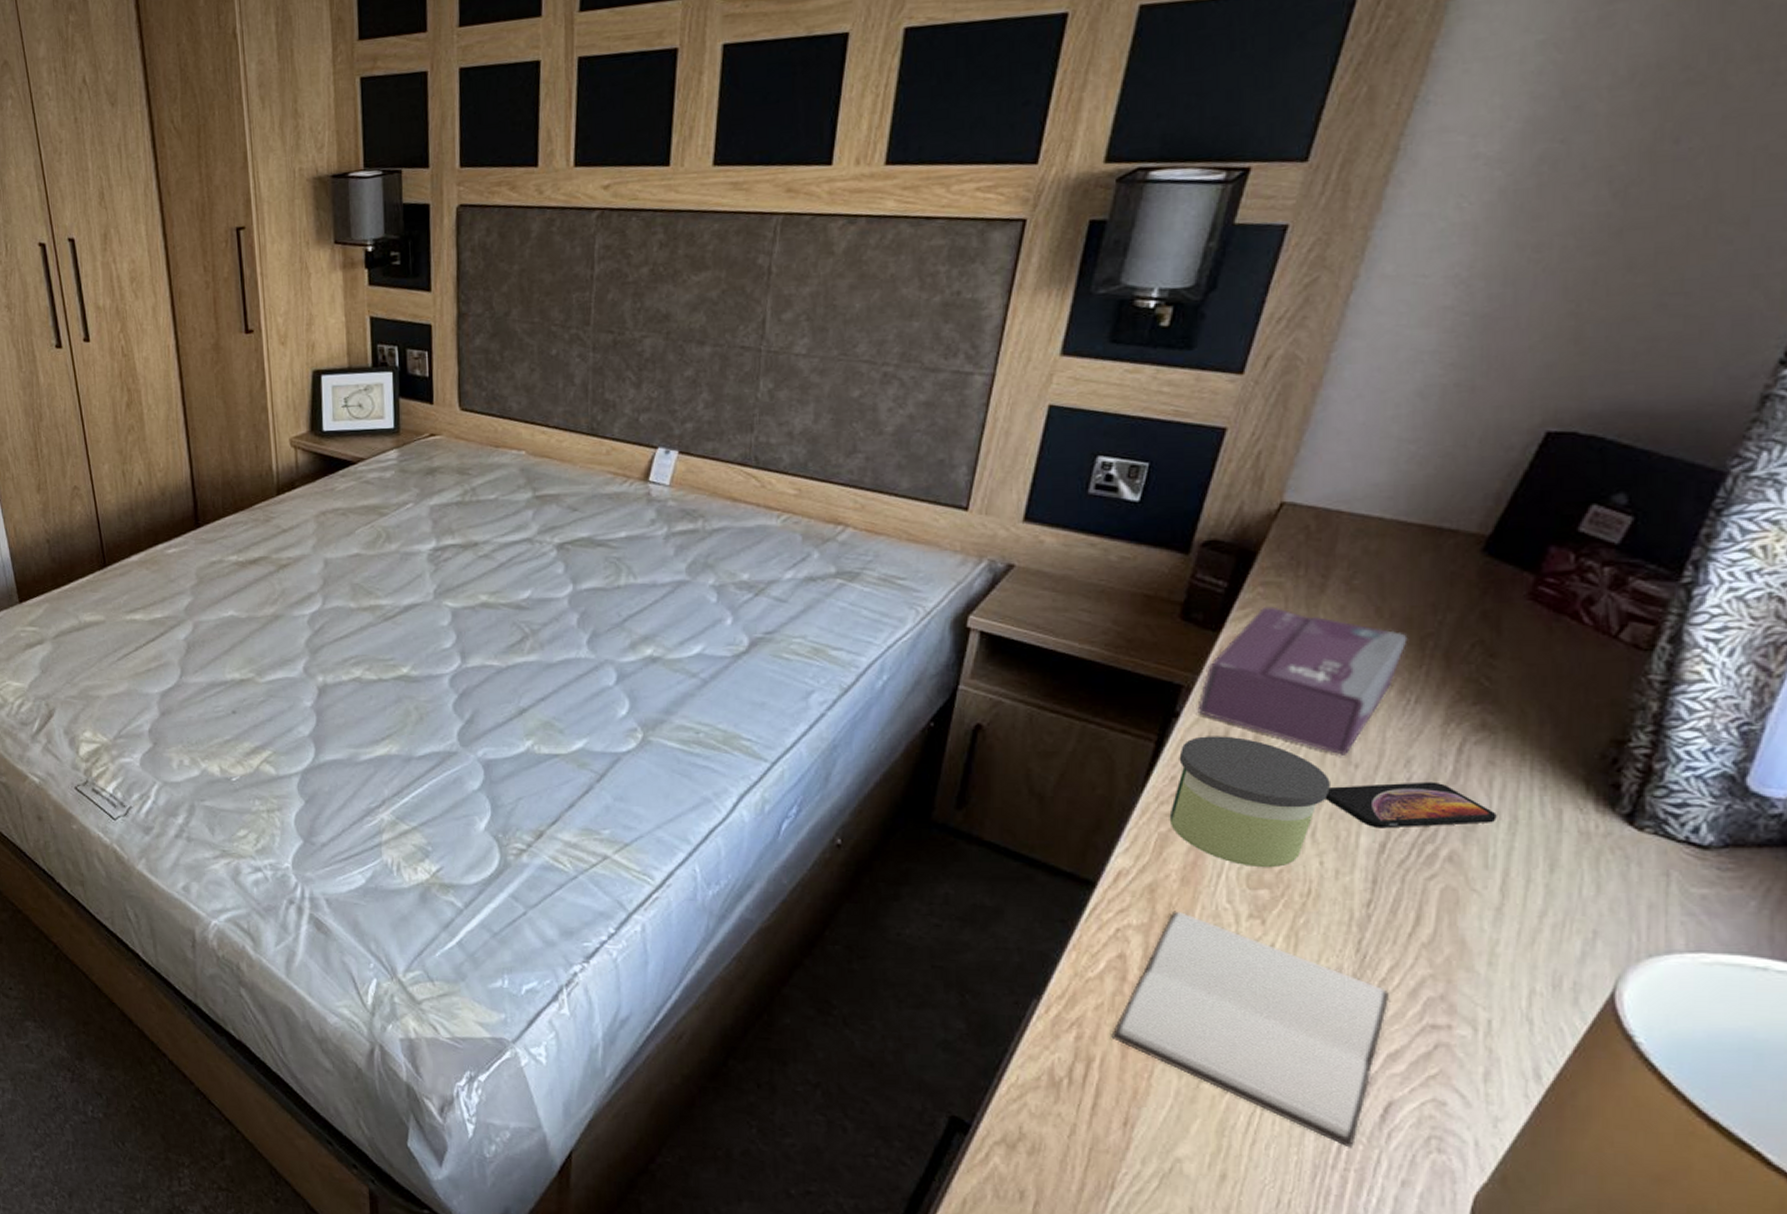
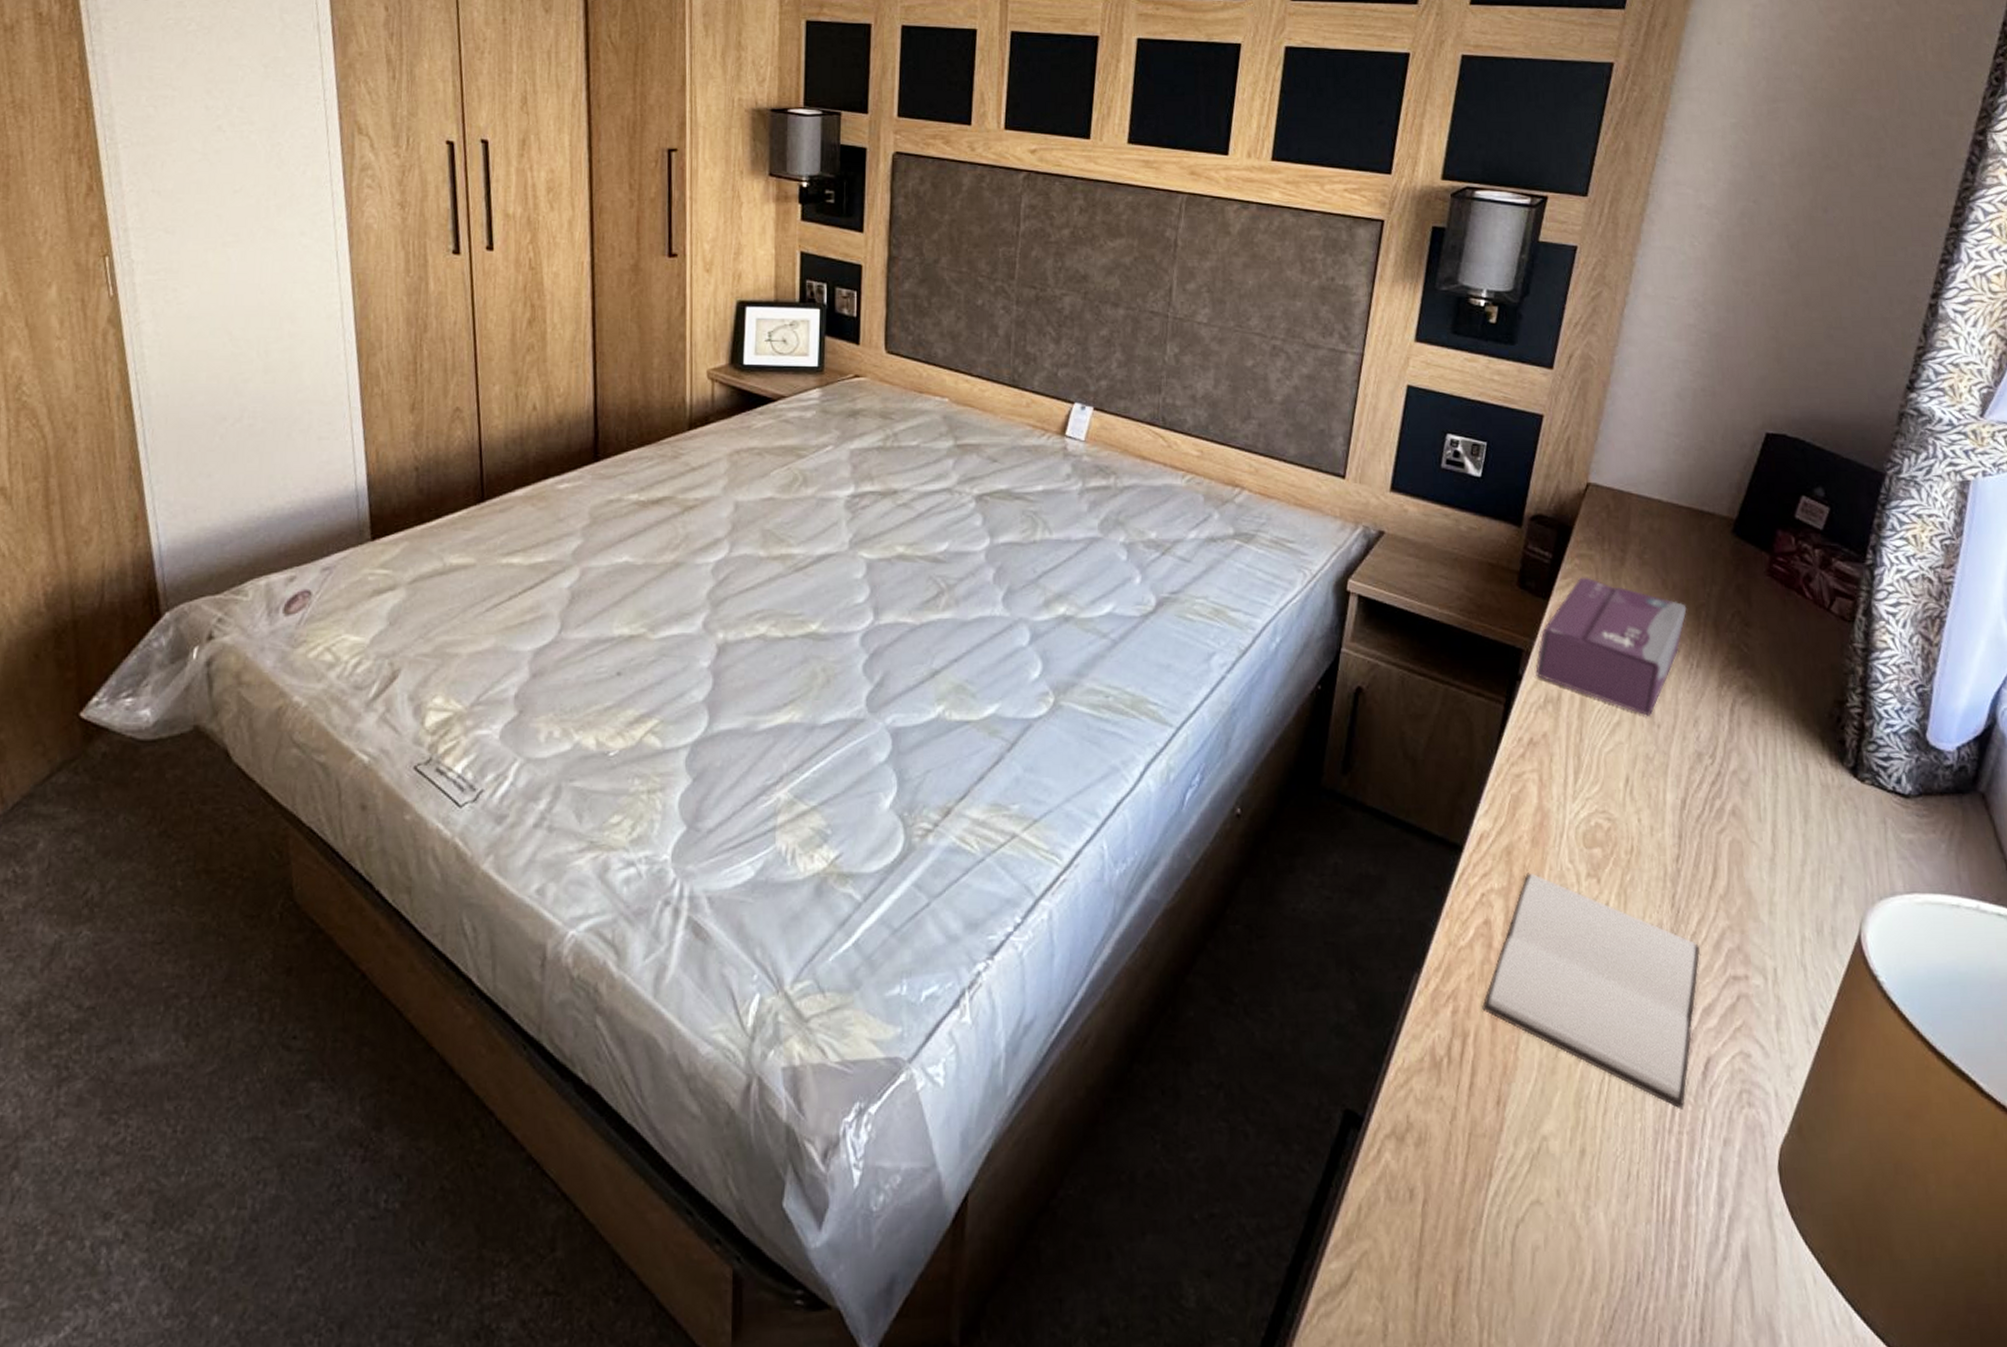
candle: present [1169,736,1330,868] -> none [1519,698,1641,827]
smartphone: present [1325,782,1497,829] -> none [1637,740,1763,785]

